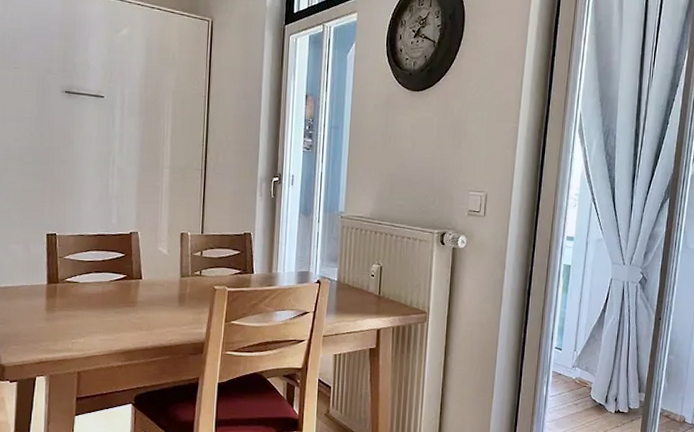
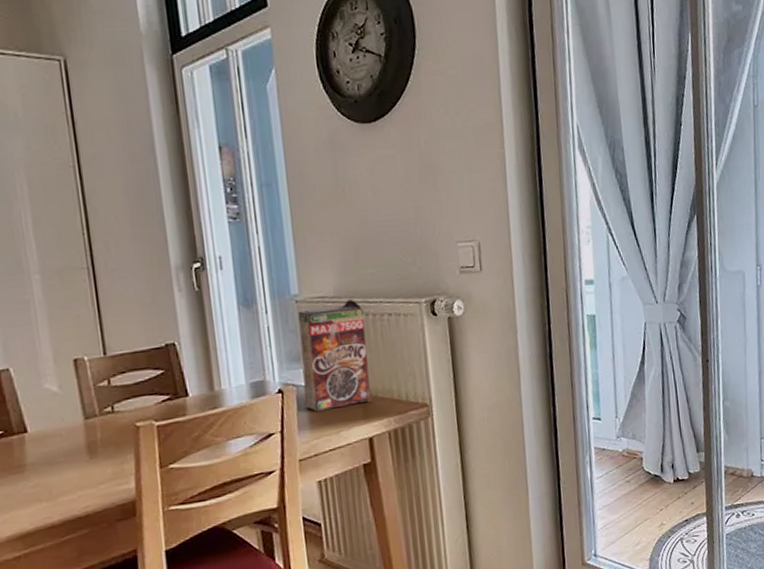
cereal box: none [334,221,390,302] -> present [297,298,371,411]

